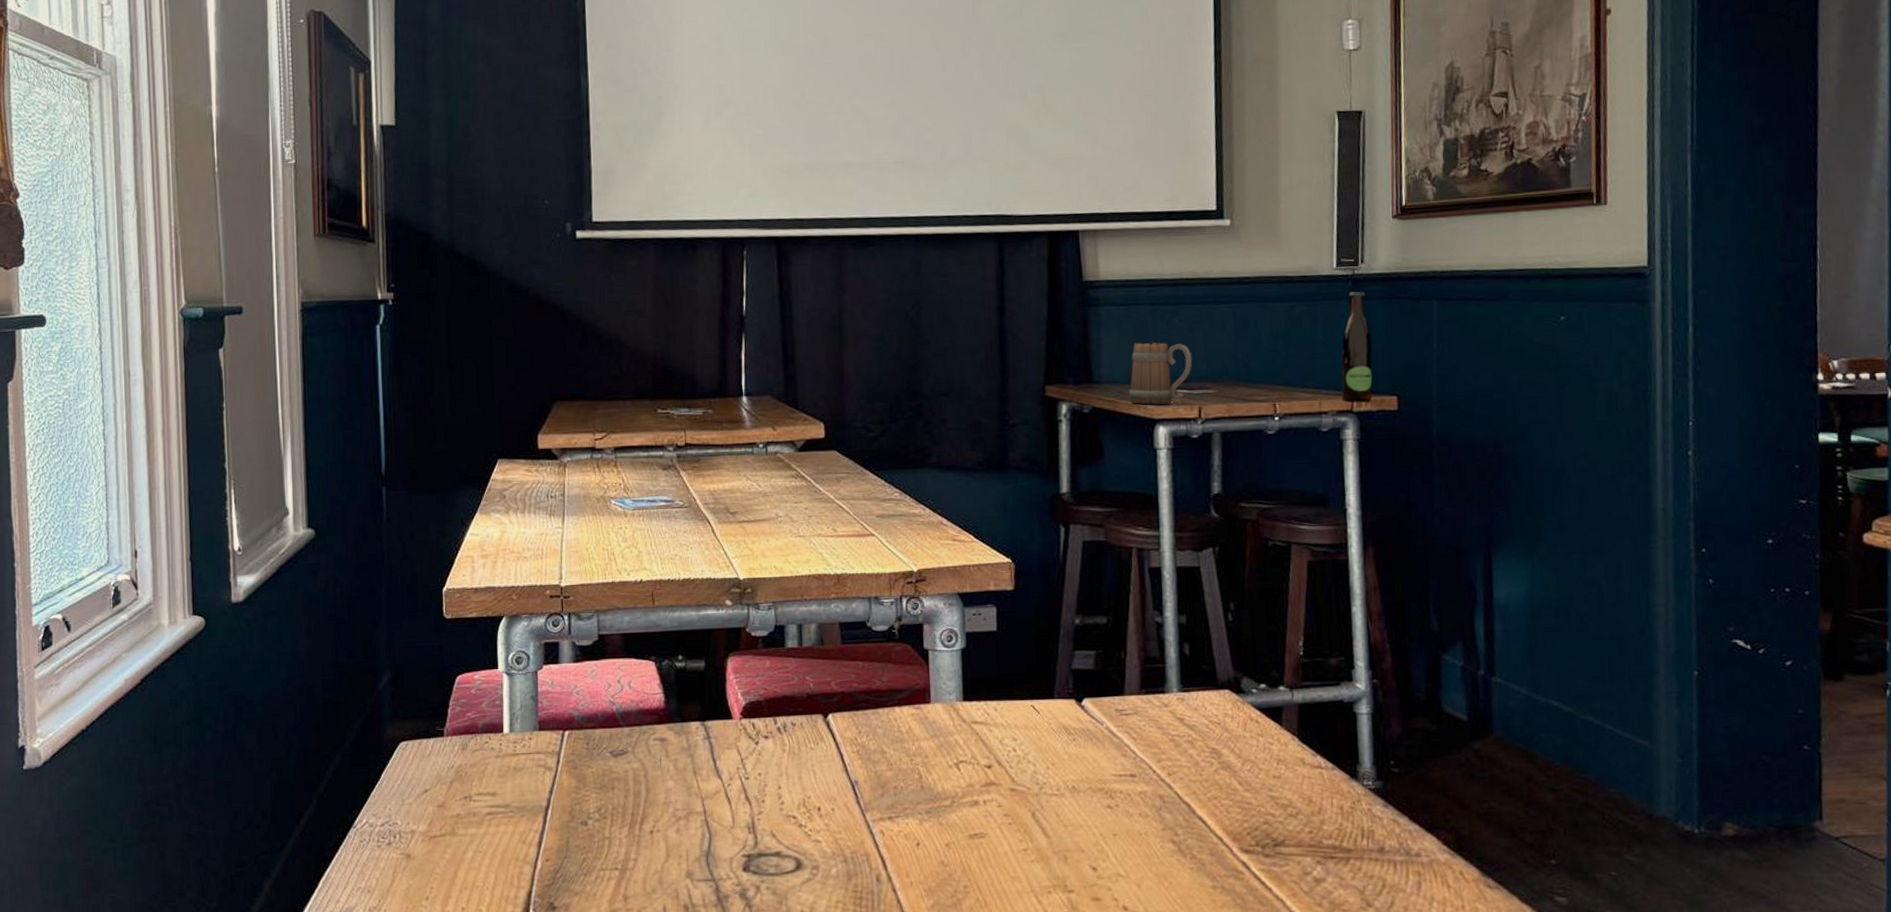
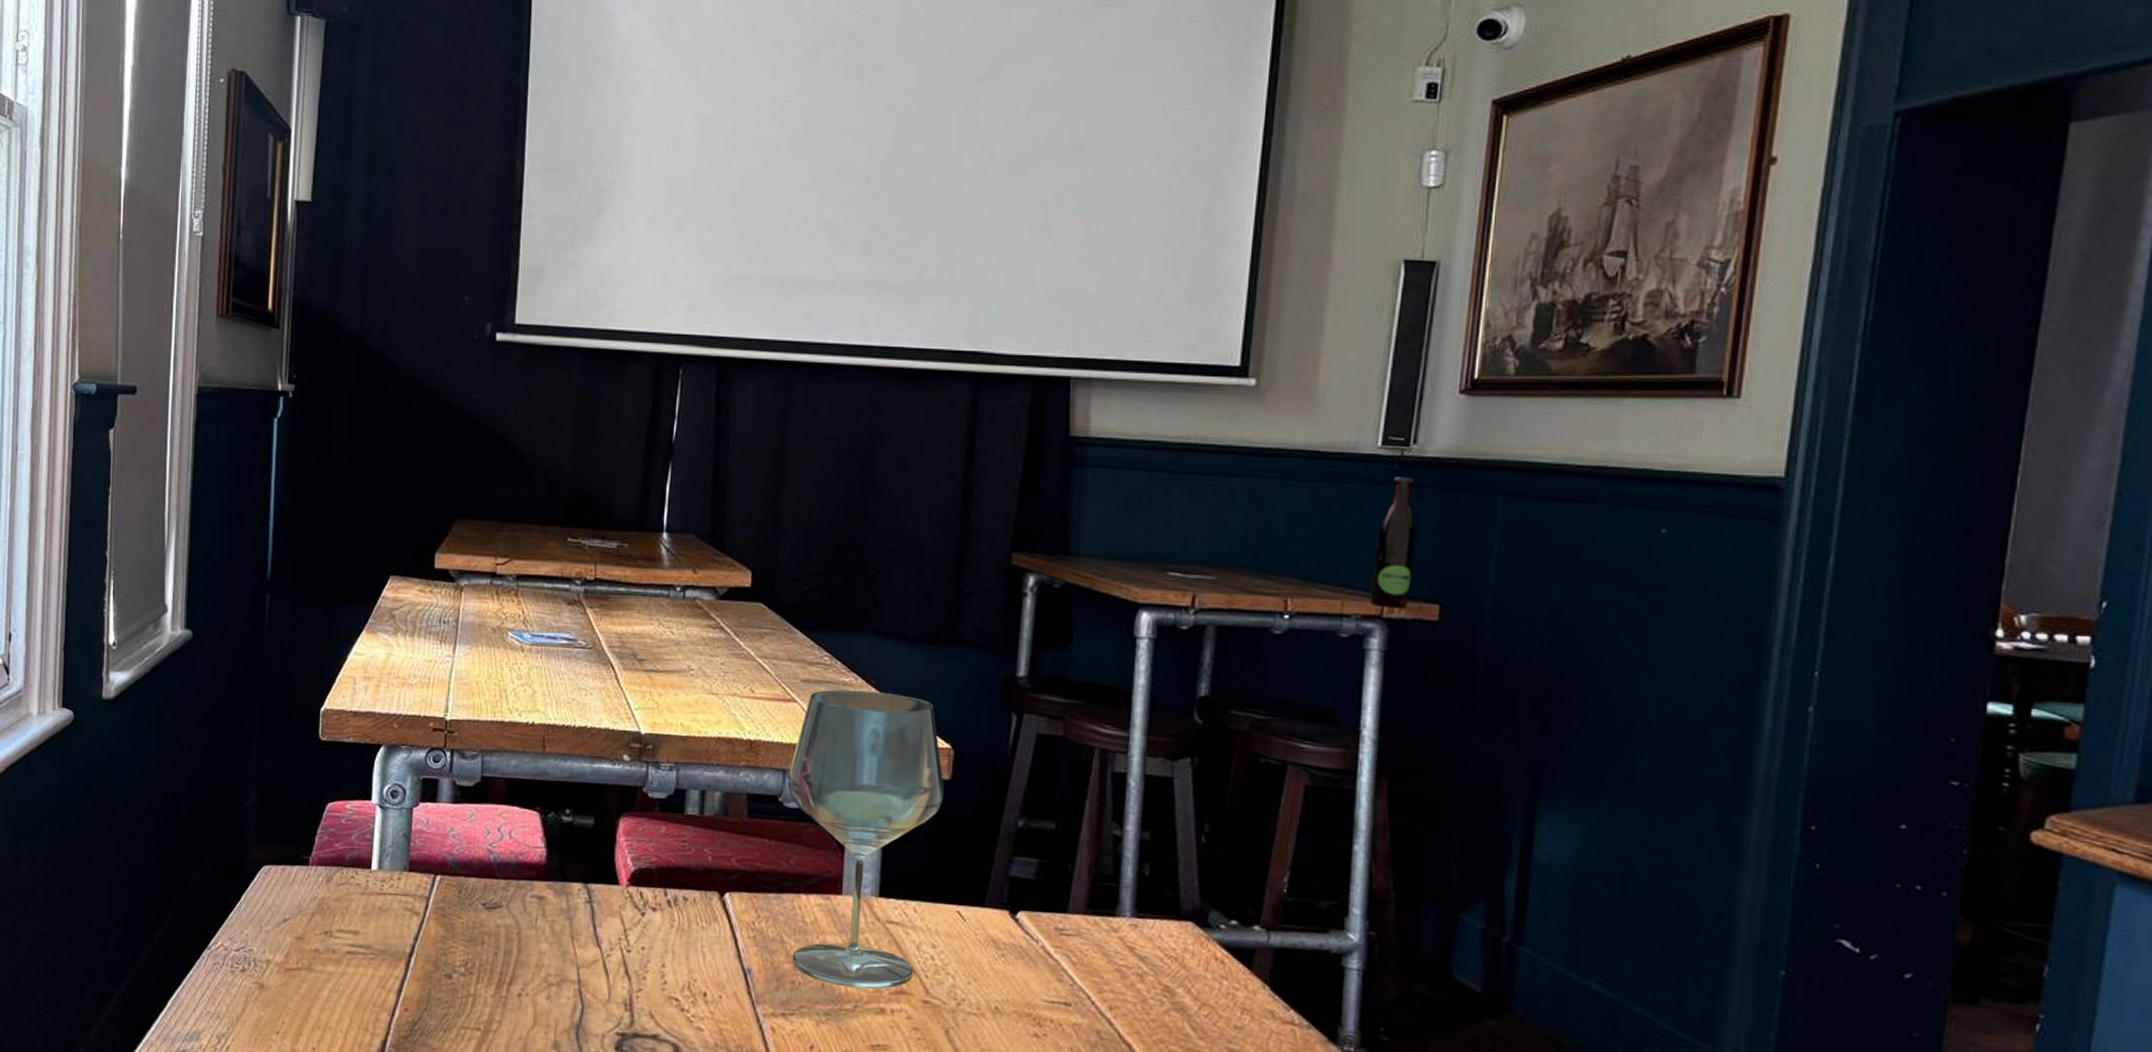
wine glass: none [873,519,1010,786] -> present [787,689,944,990]
beer mug: present [1128,343,1193,406] -> none [1109,513,1192,588]

